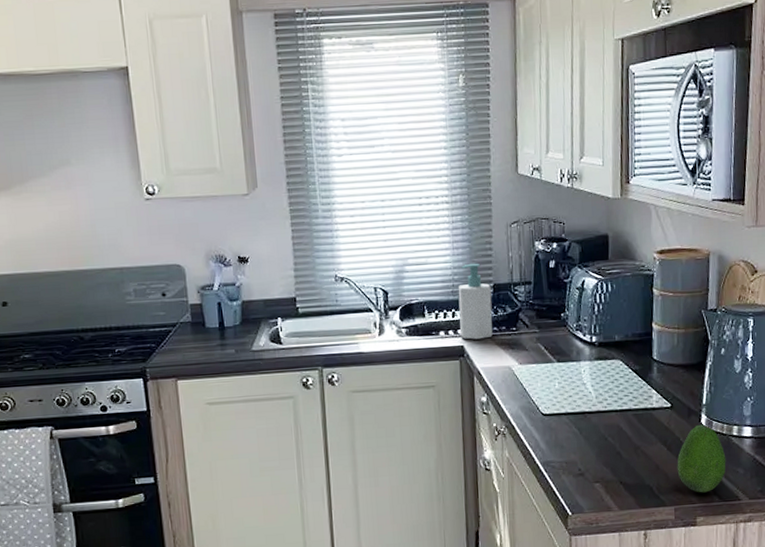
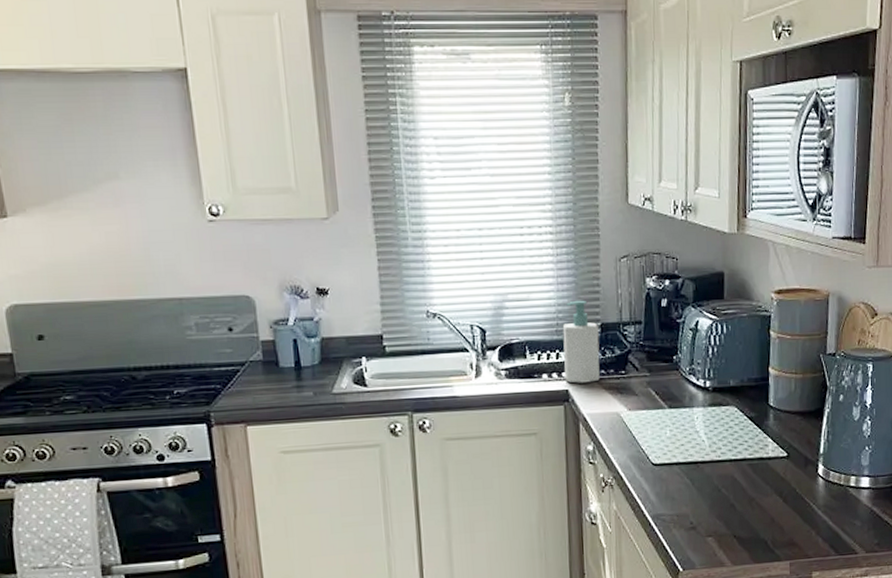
fruit: present [677,424,726,493] -> none [793,474,843,547]

